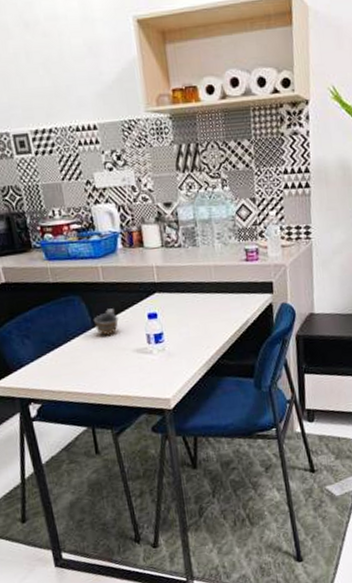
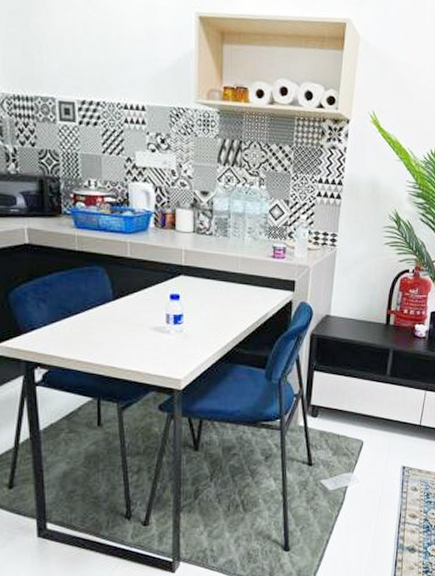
cup: present [93,308,119,336] -> none [114,284,140,310]

